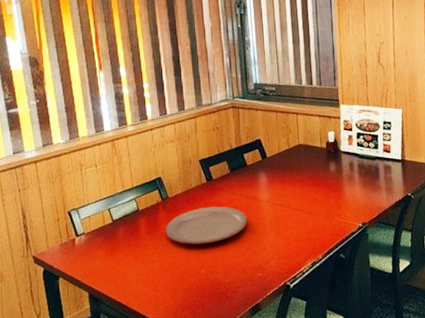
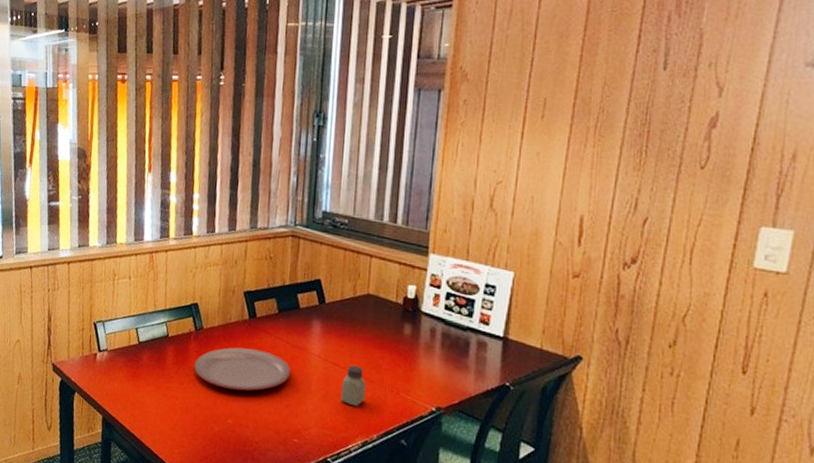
saltshaker: none [289,203,309,236] -> present [341,364,366,407]

